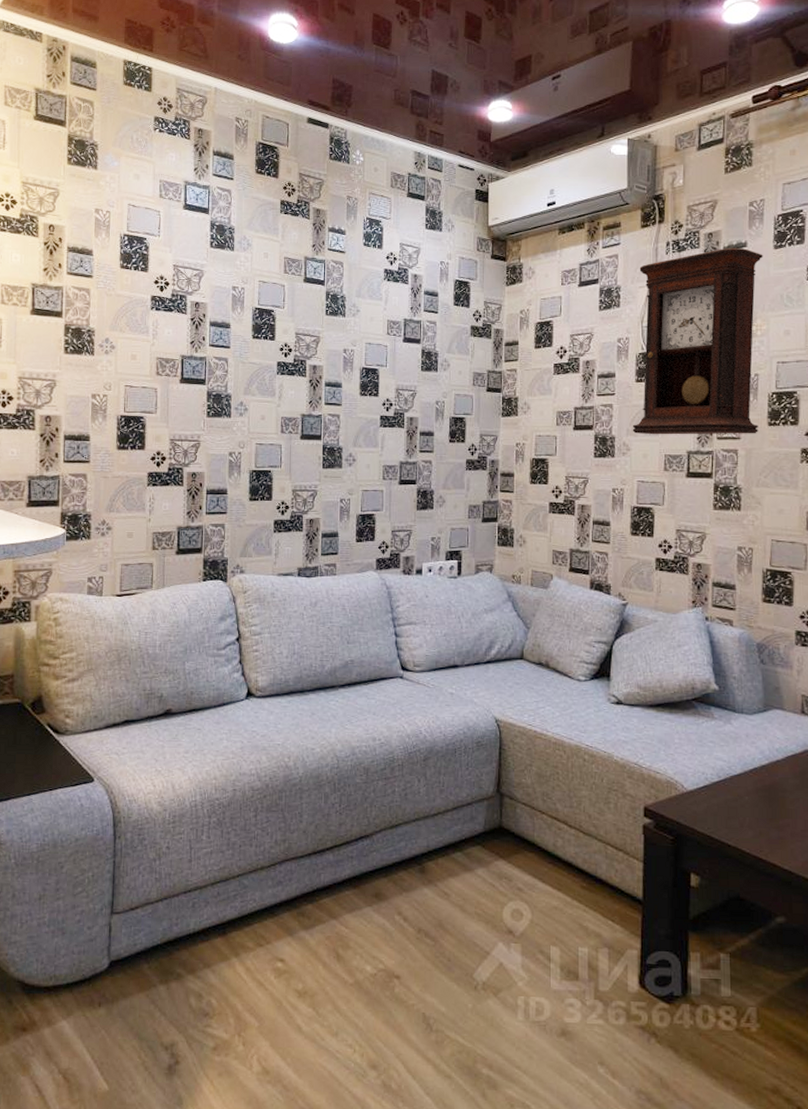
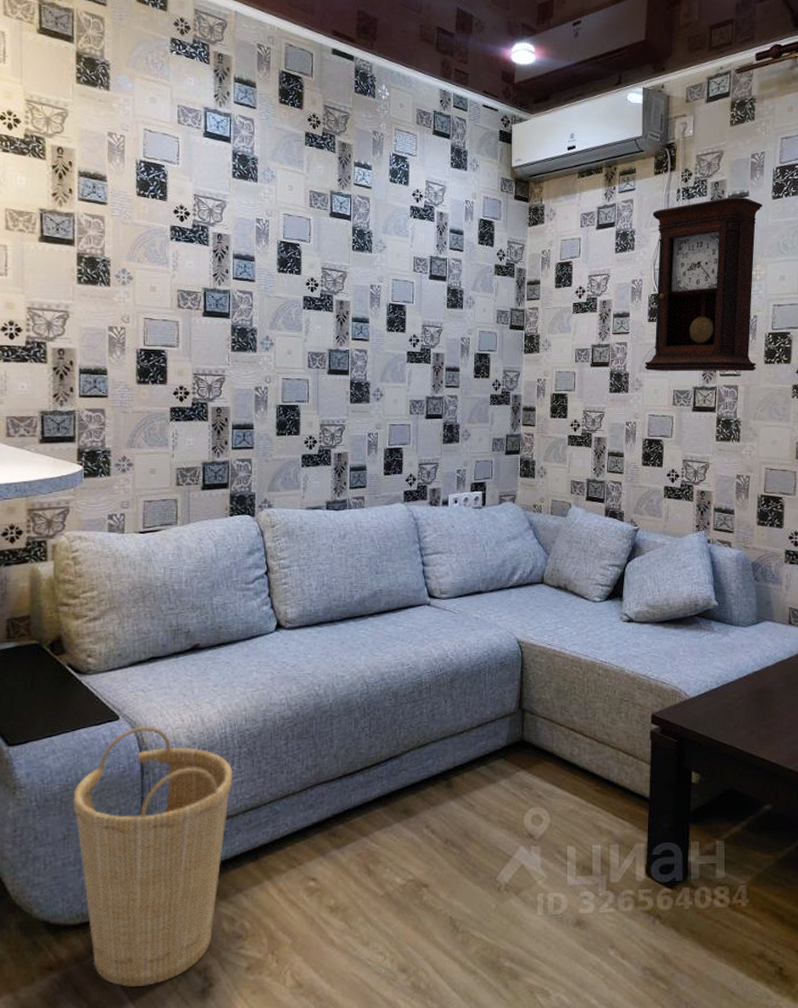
basket: none [49,789,202,1057] -> present [73,726,233,988]

